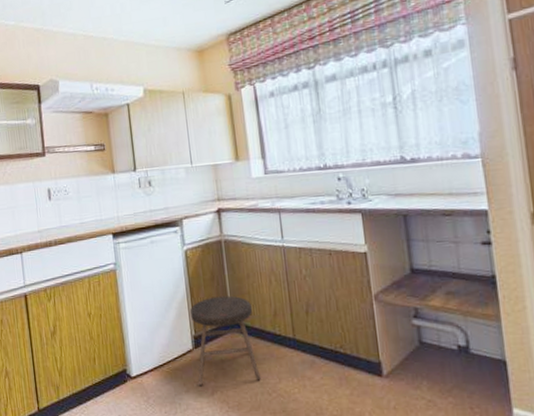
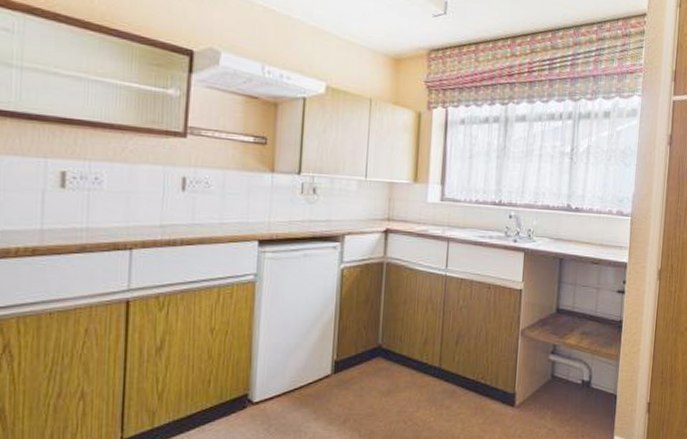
stool: present [189,295,261,387] -> none [330,320,403,414]

